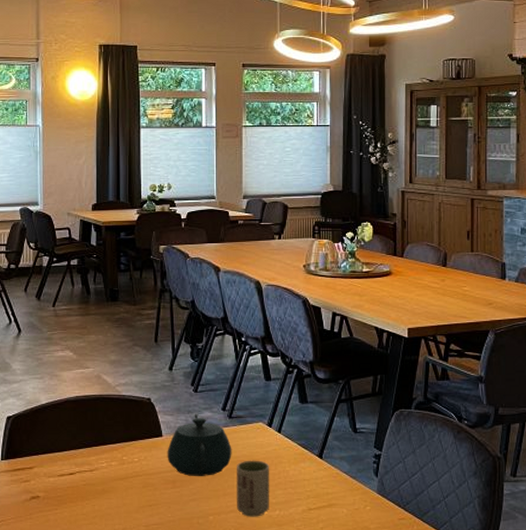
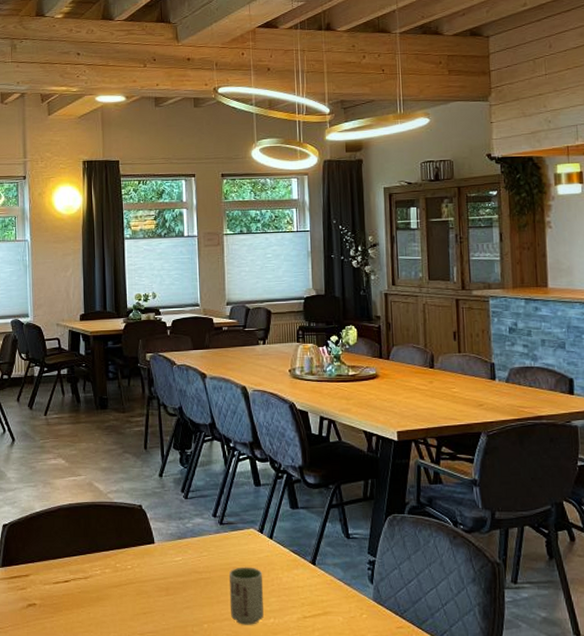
teapot: present [167,413,232,476] -> none [159,520,224,583]

